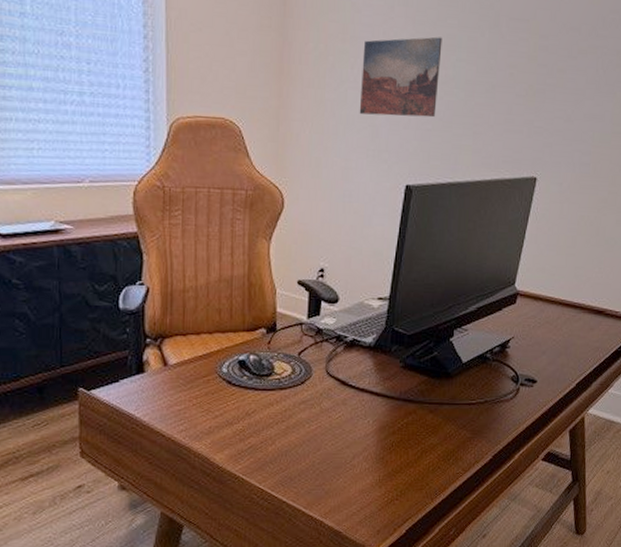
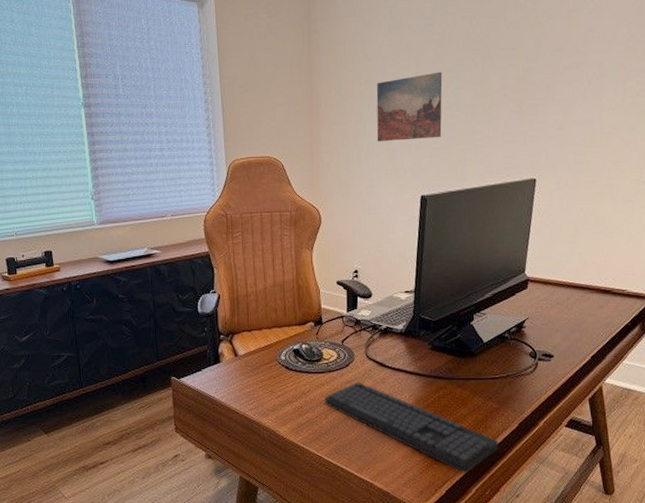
keyboard: none [273,403,469,510] -> present [325,382,499,473]

